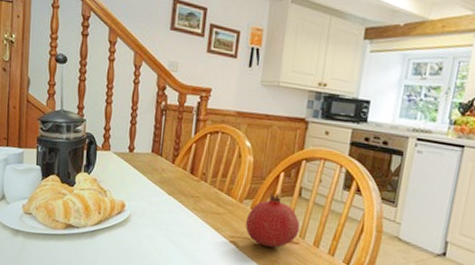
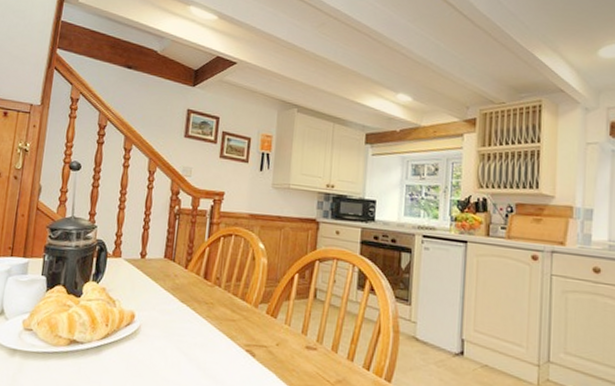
fruit: present [245,193,300,248] -> none [261,295,317,356]

